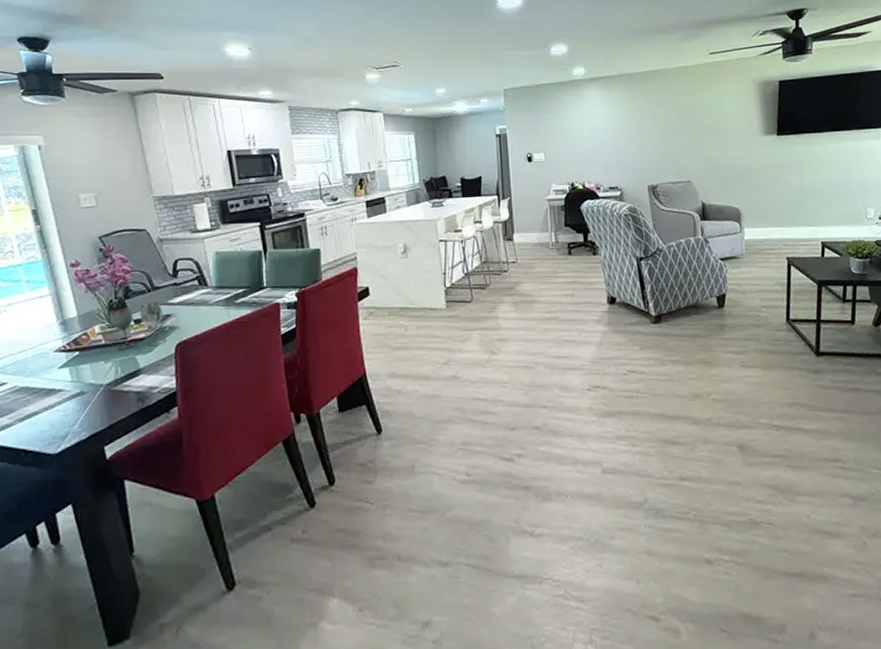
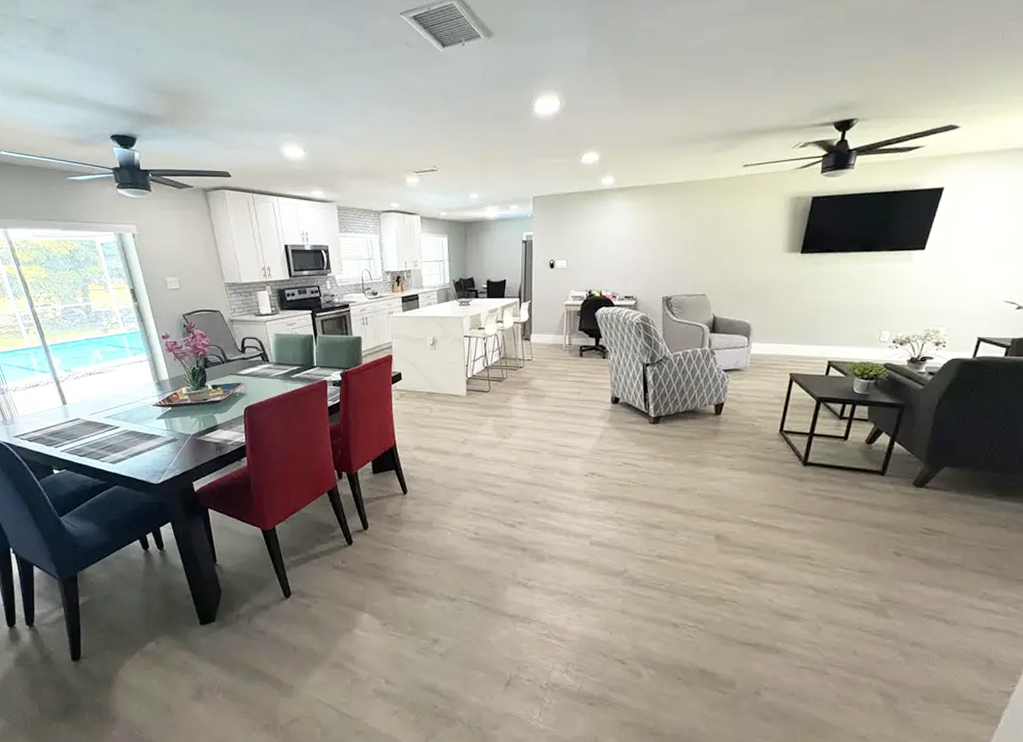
wineglass: present [109,301,168,351] -> none [193,371,239,409]

